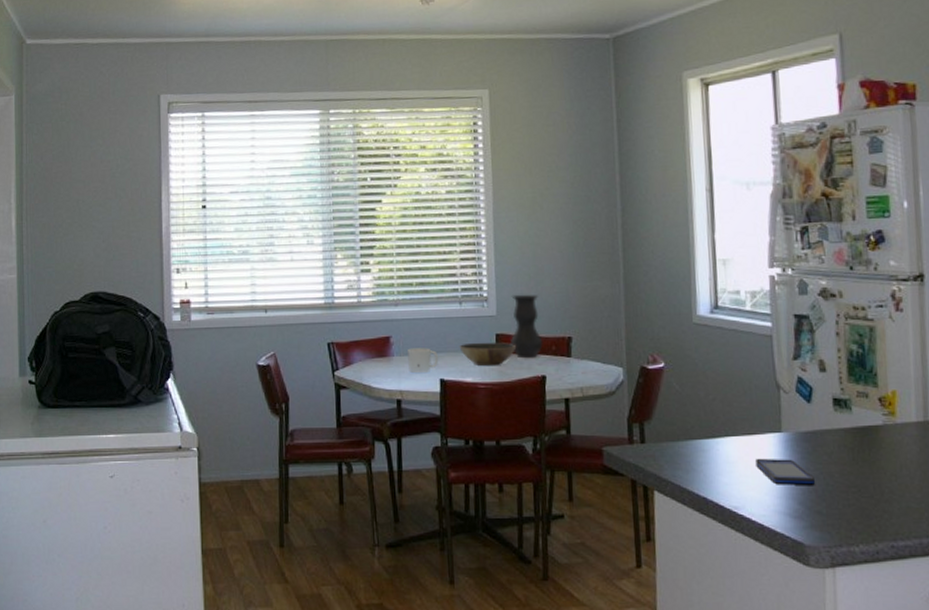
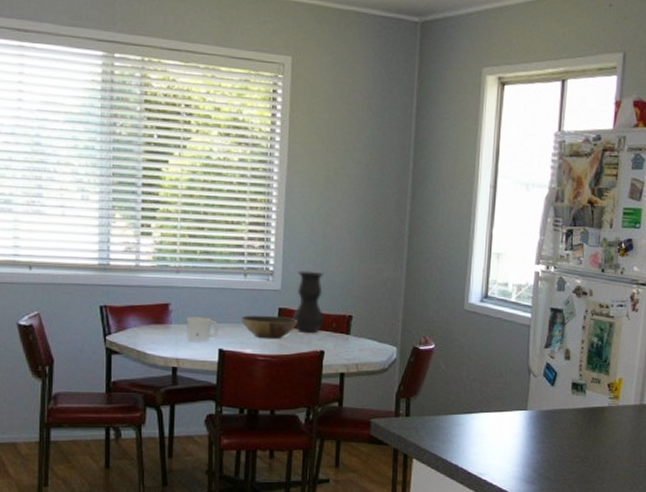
mobile phone: present [756,458,815,486] -> none [502,432,548,457]

